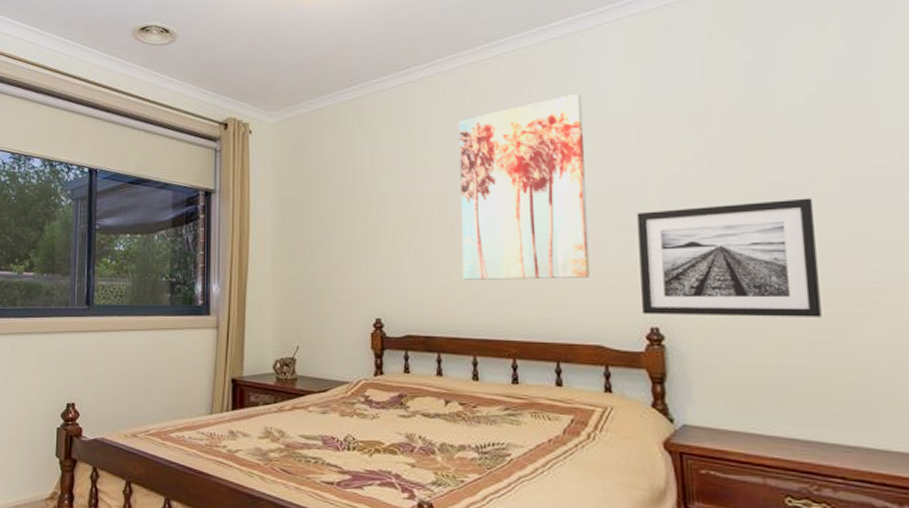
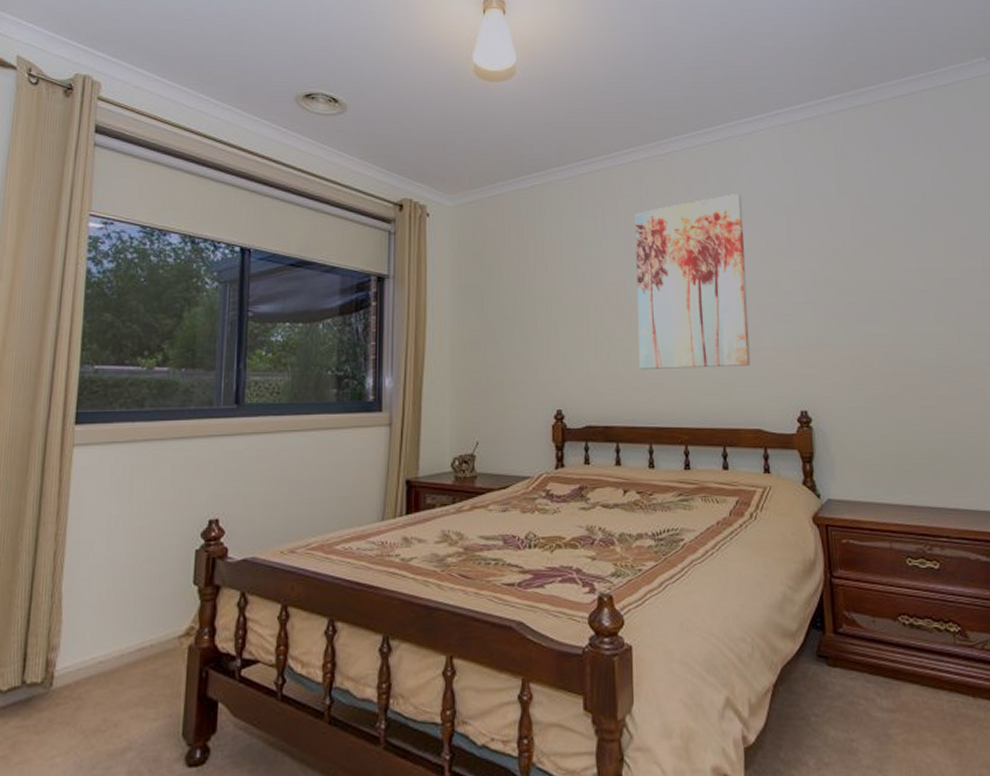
wall art: present [637,198,822,317] -> none [788,294,930,399]

